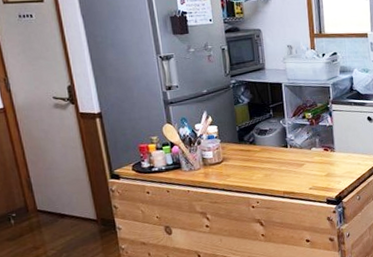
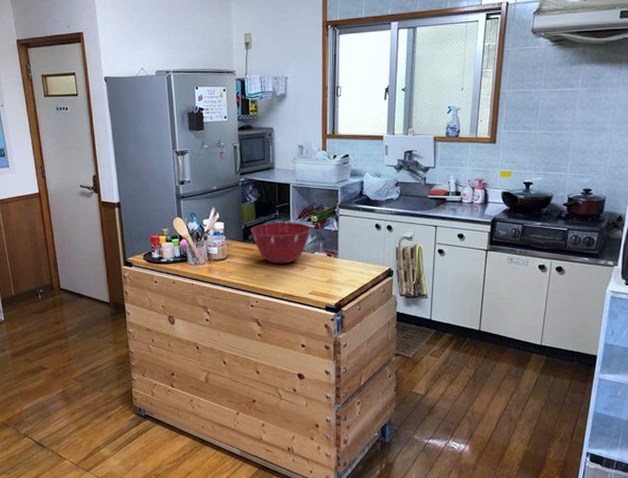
mixing bowl: none [245,120,307,163] -> present [250,221,311,264]

